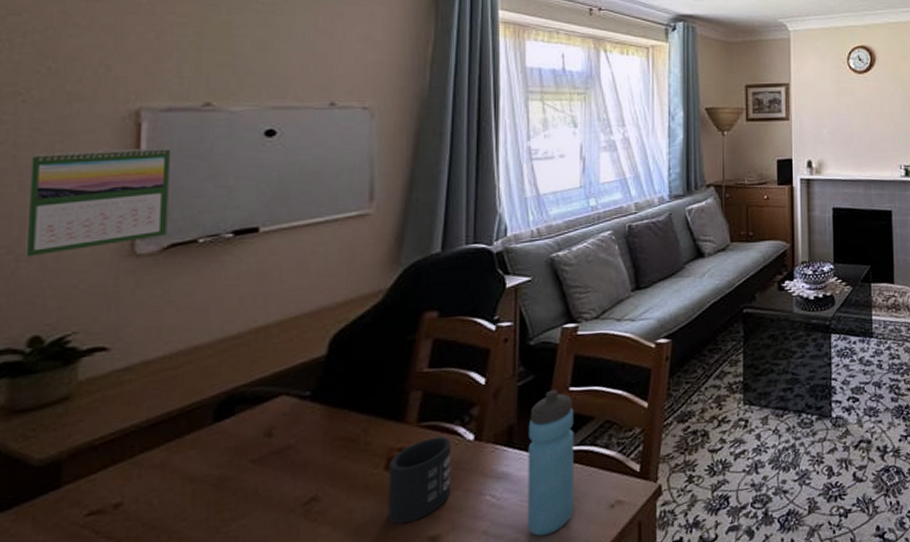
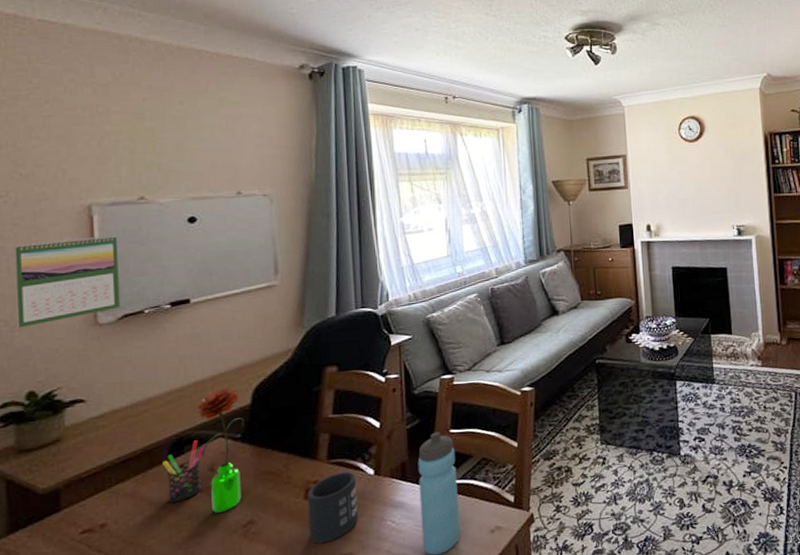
pen holder: none [205,398,266,477] -> present [163,440,207,503]
flower: none [256,334,316,488] -> present [197,387,244,513]

